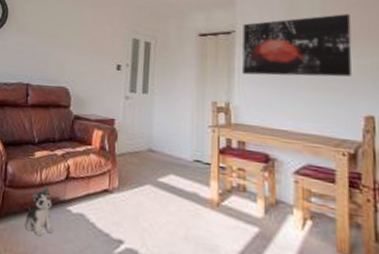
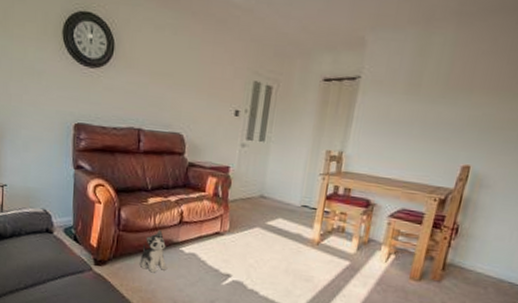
wall art: present [243,14,352,77] -> none [360,61,476,128]

